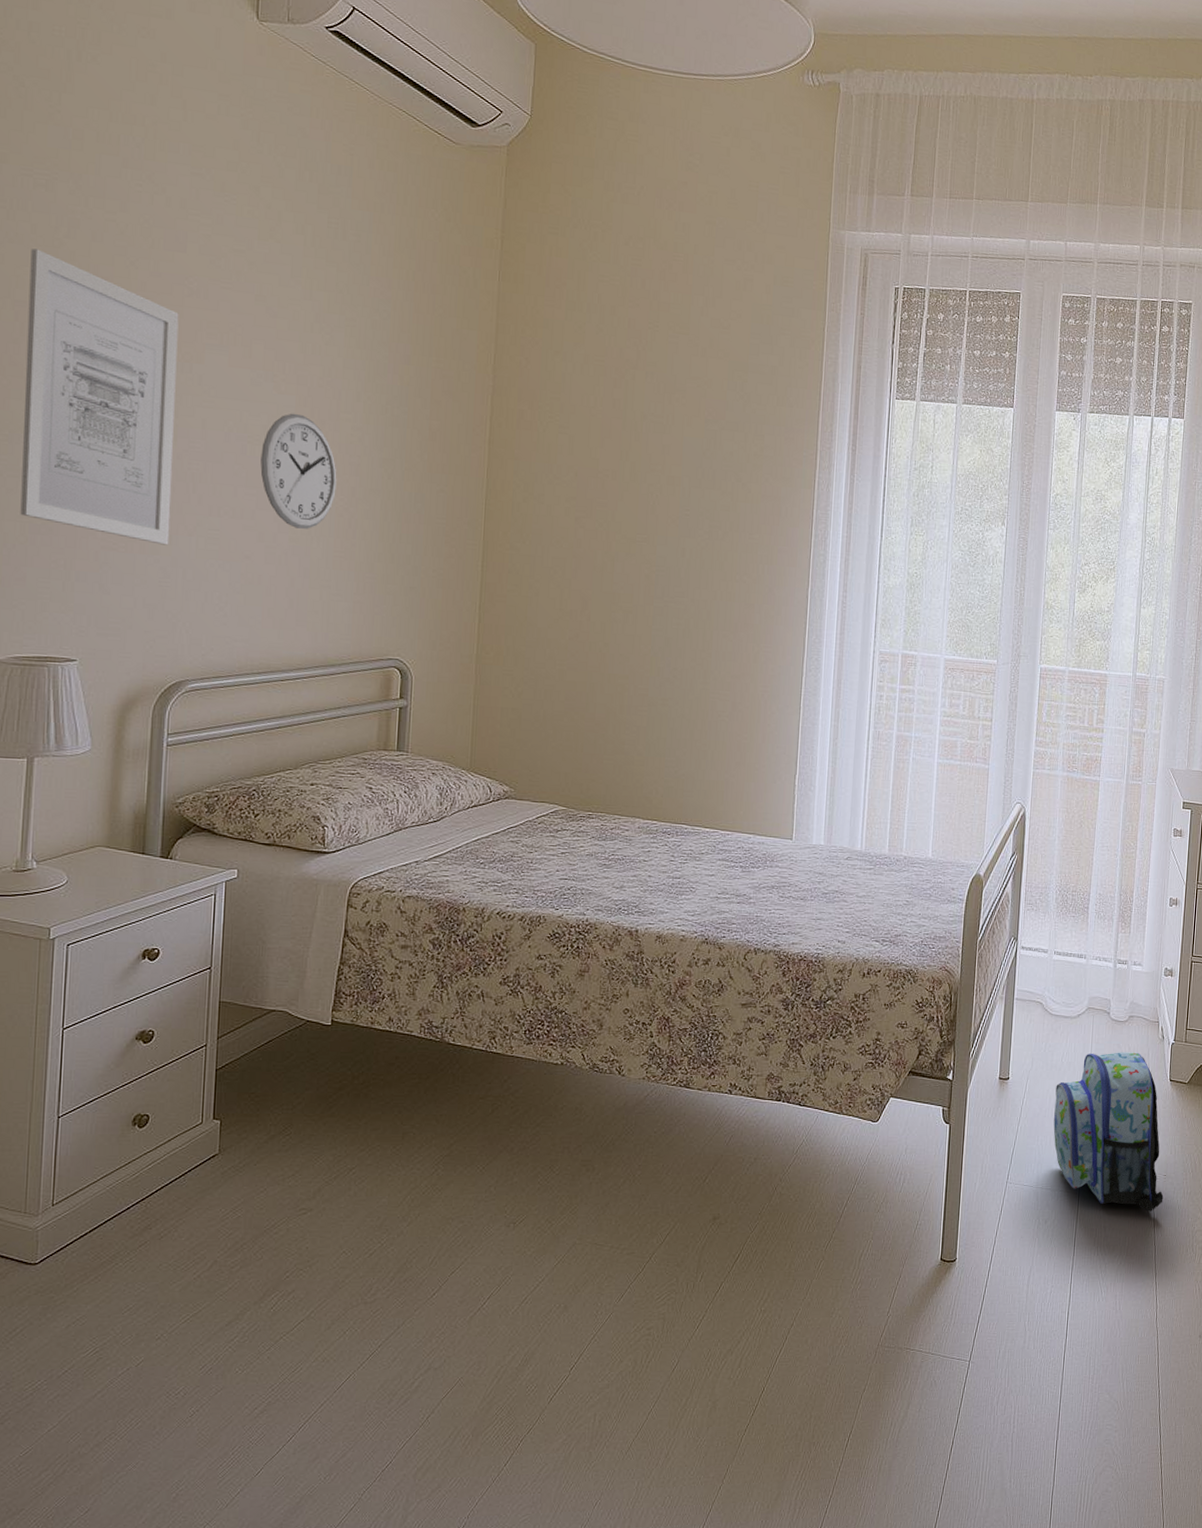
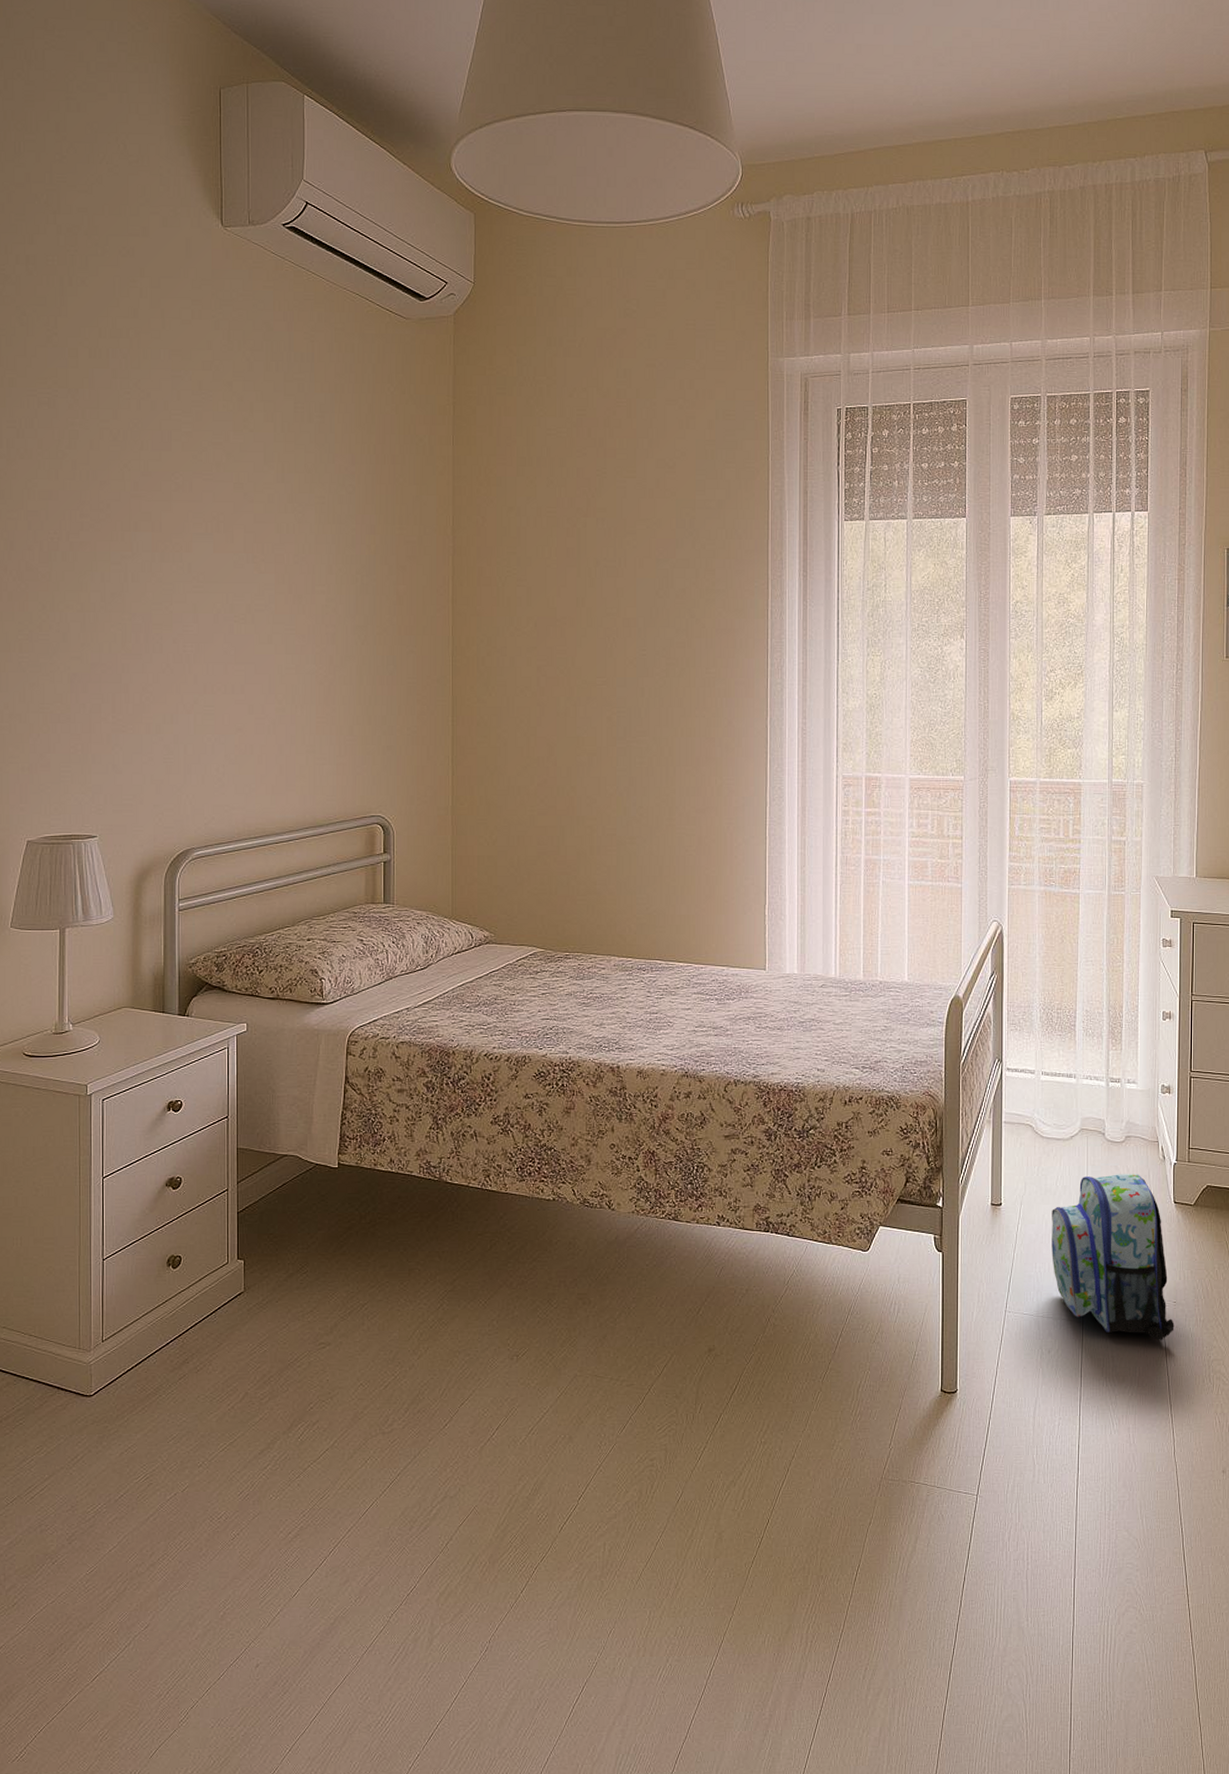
wall art: present [20,248,179,546] -> none [39,462,171,724]
wall clock: present [260,413,337,529] -> none [247,590,315,699]

